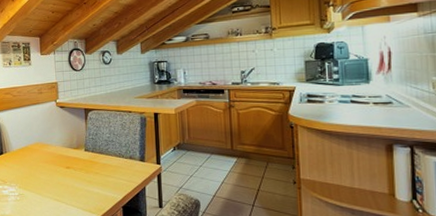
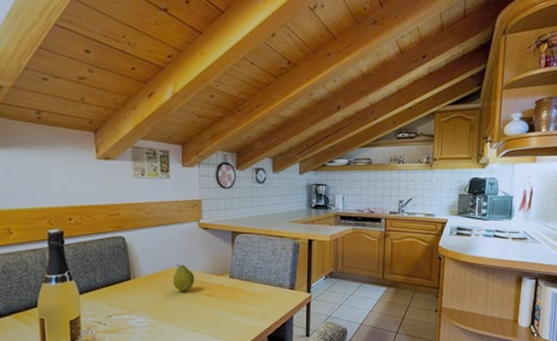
fruit: none [37,140,55,164] -> present [173,264,195,292]

